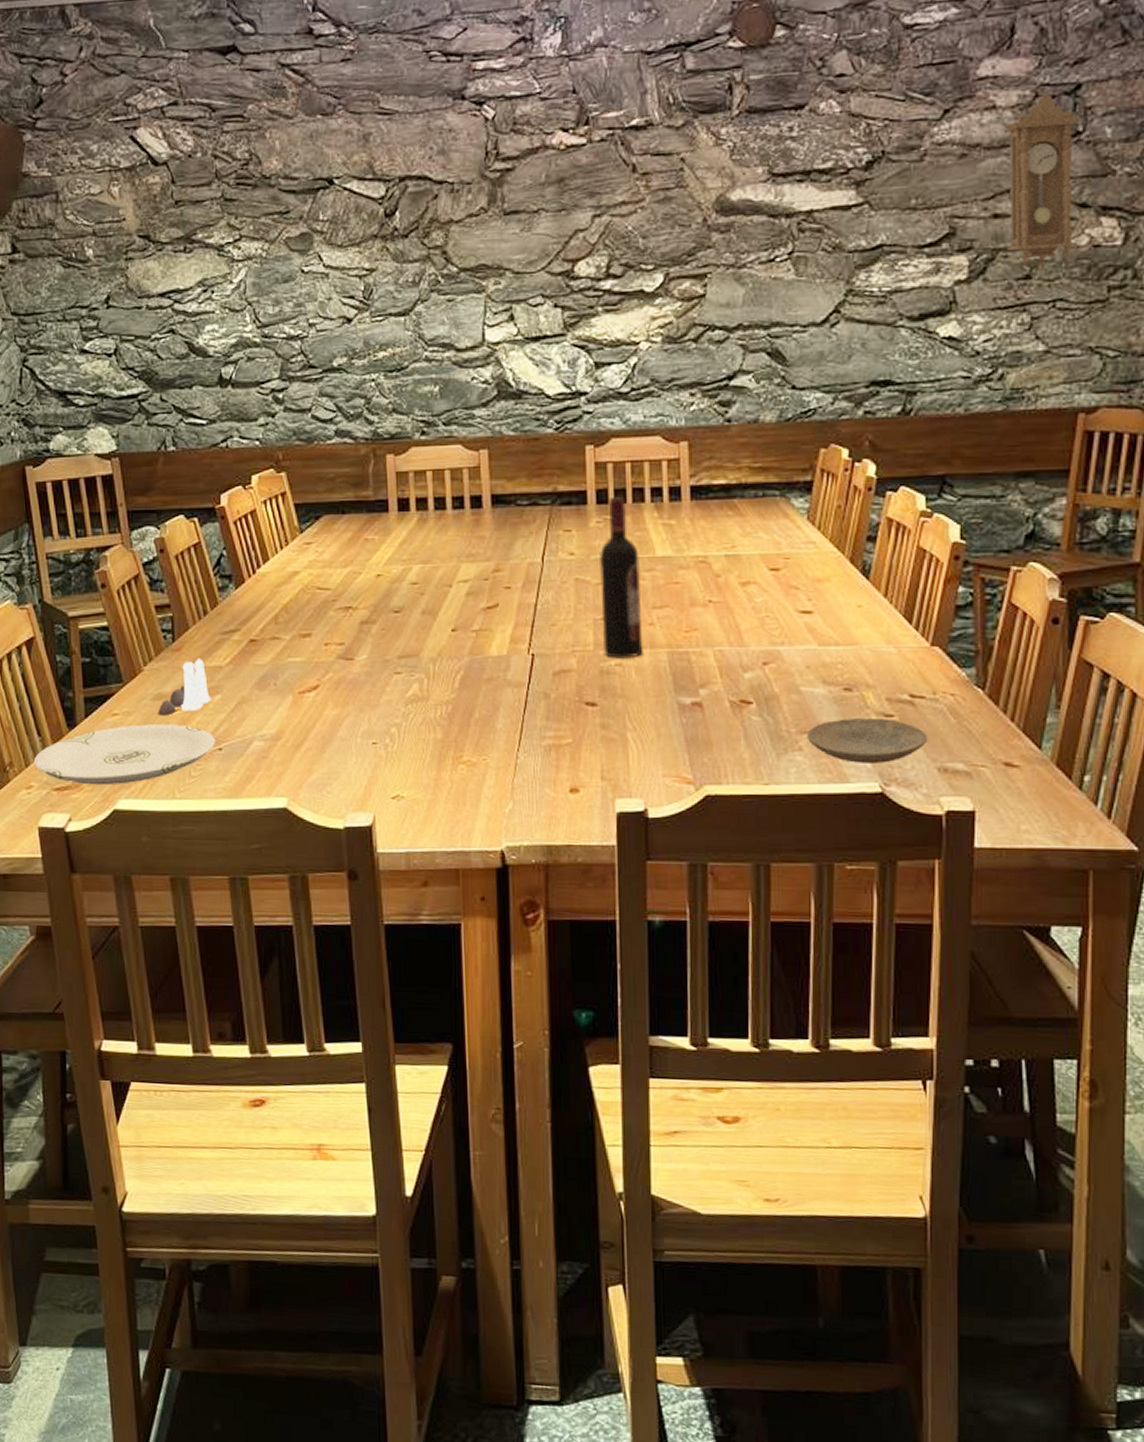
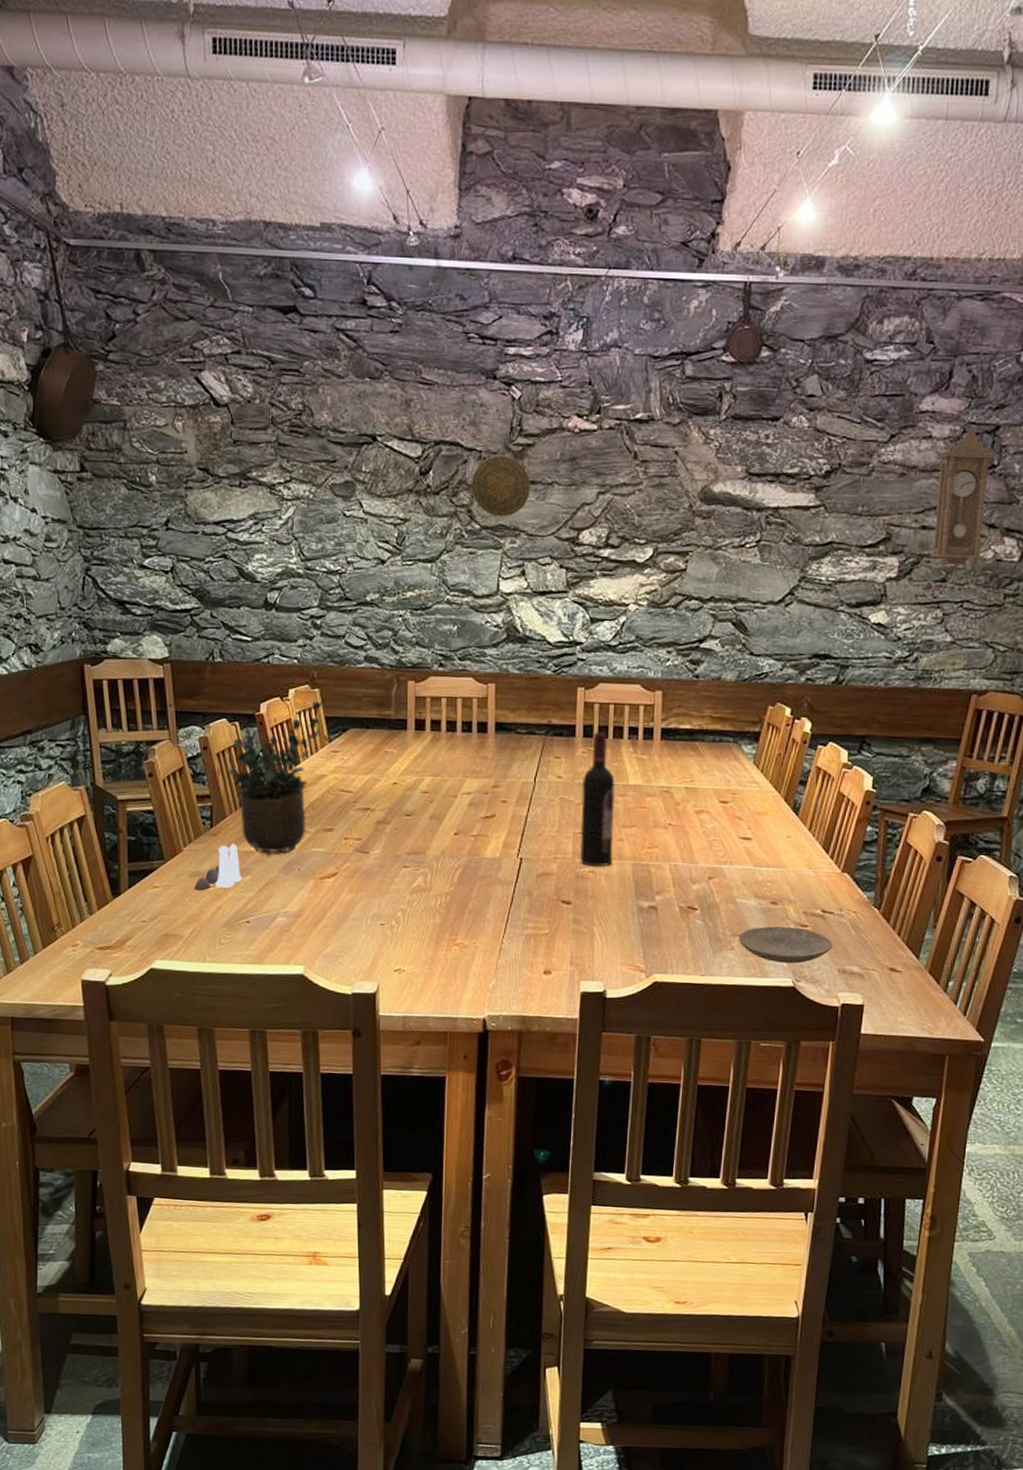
plate: present [33,724,215,785] -> none [79,897,244,947]
potted plant: none [189,487,291,669] -> present [228,701,323,855]
decorative plate: none [444,185,513,256] -> present [471,455,530,517]

